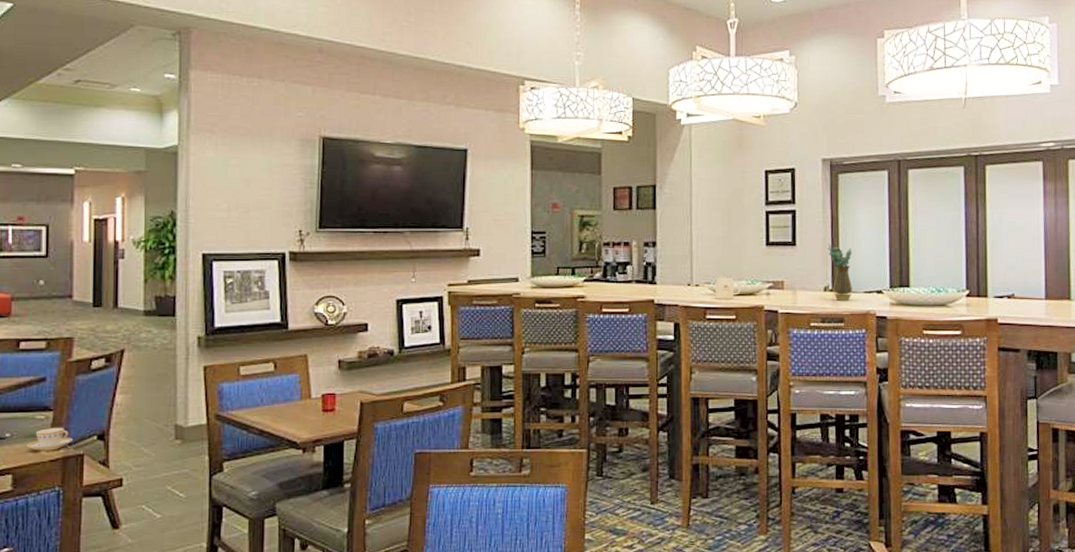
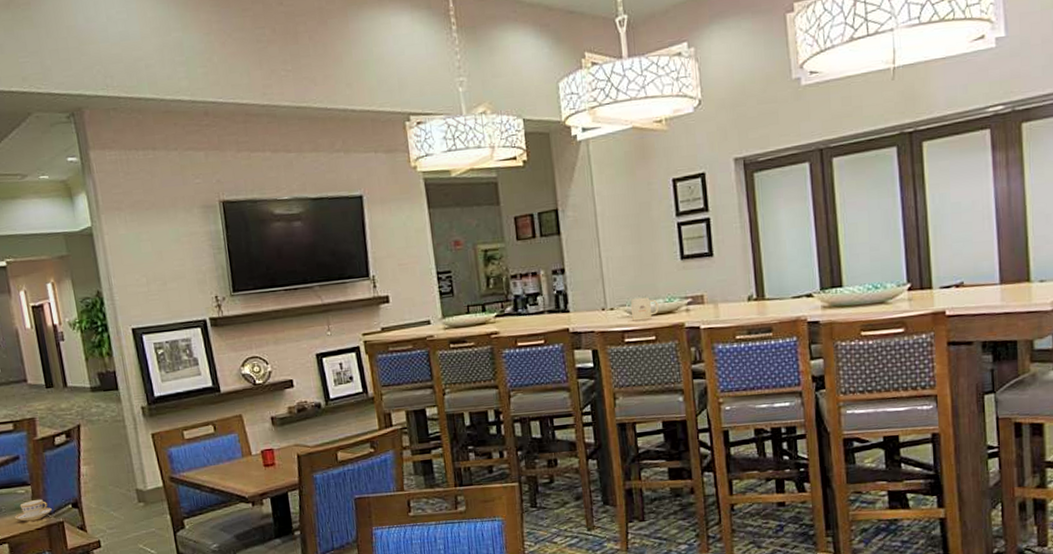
vase: present [828,244,853,301] -> none [748,250,779,310]

